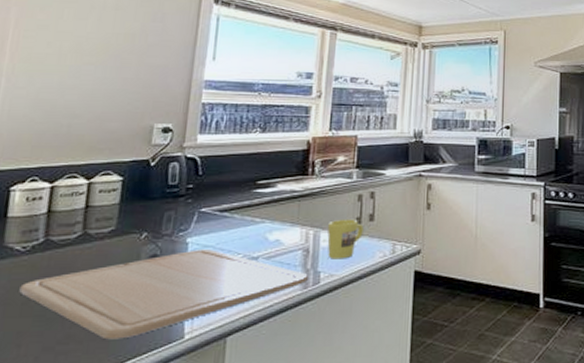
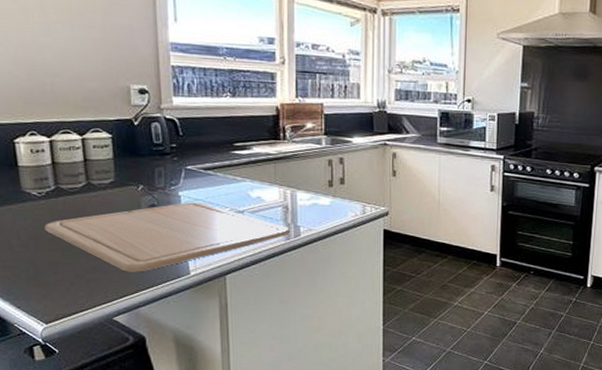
mug: present [327,219,363,259] -> none [303,181,335,217]

